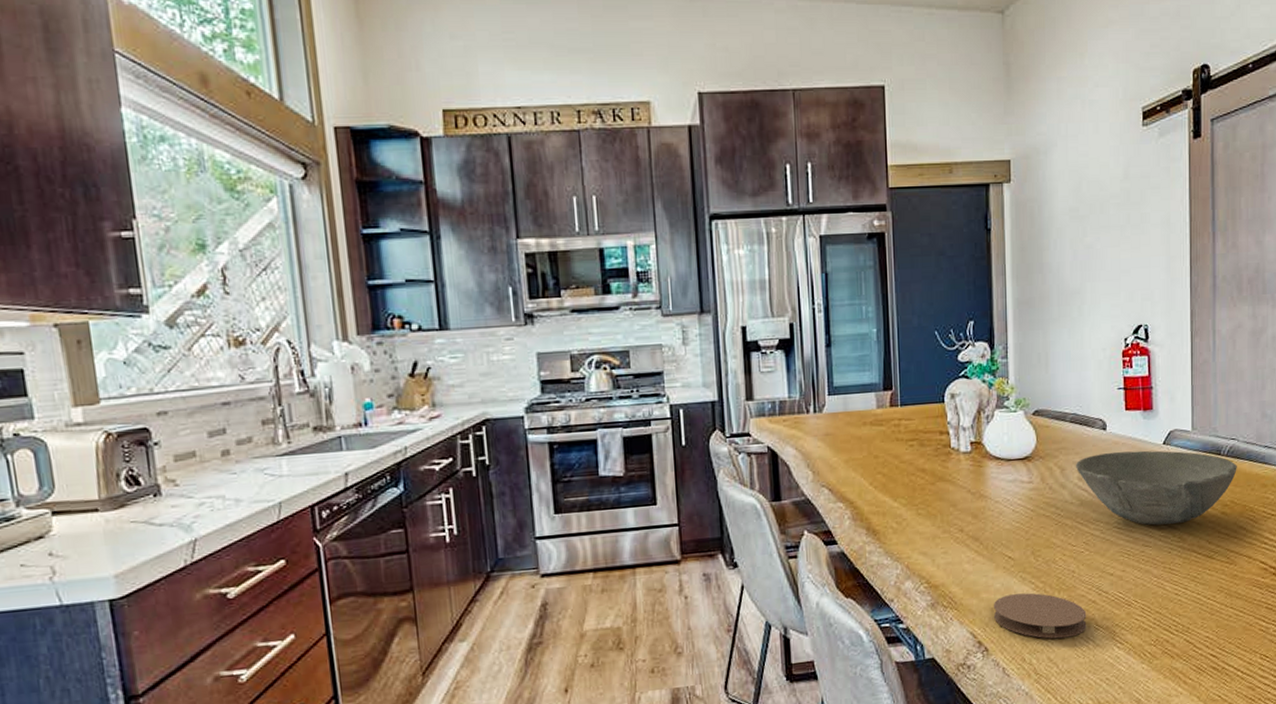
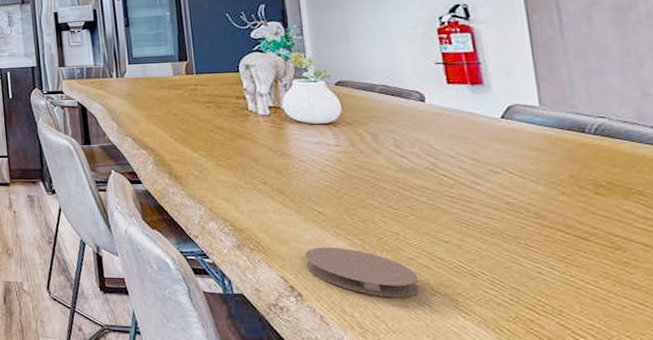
bowl: present [1075,450,1237,526] -> none [389,122,613,199]

